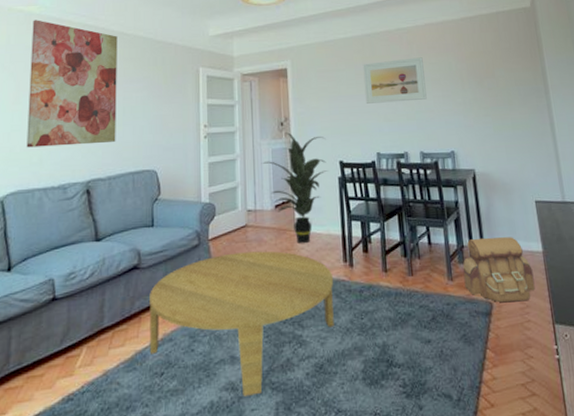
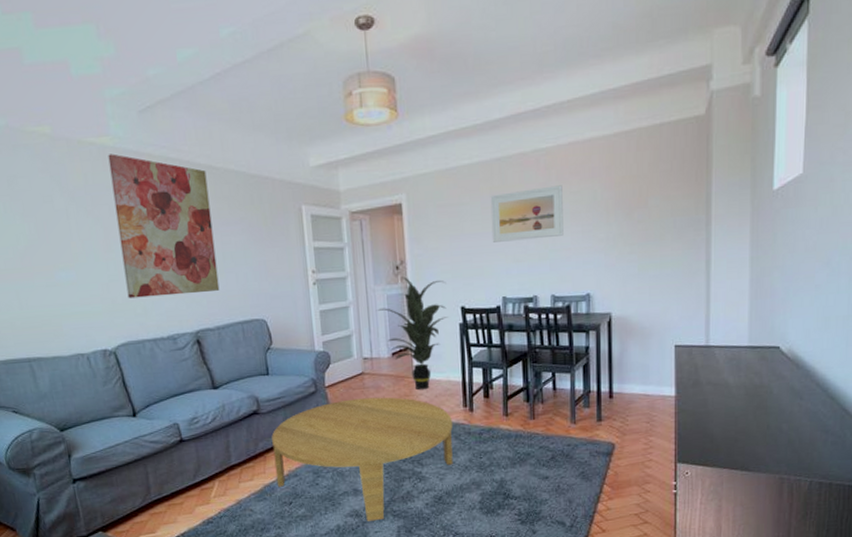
backpack: present [463,237,535,303] -> none [587,382,662,444]

